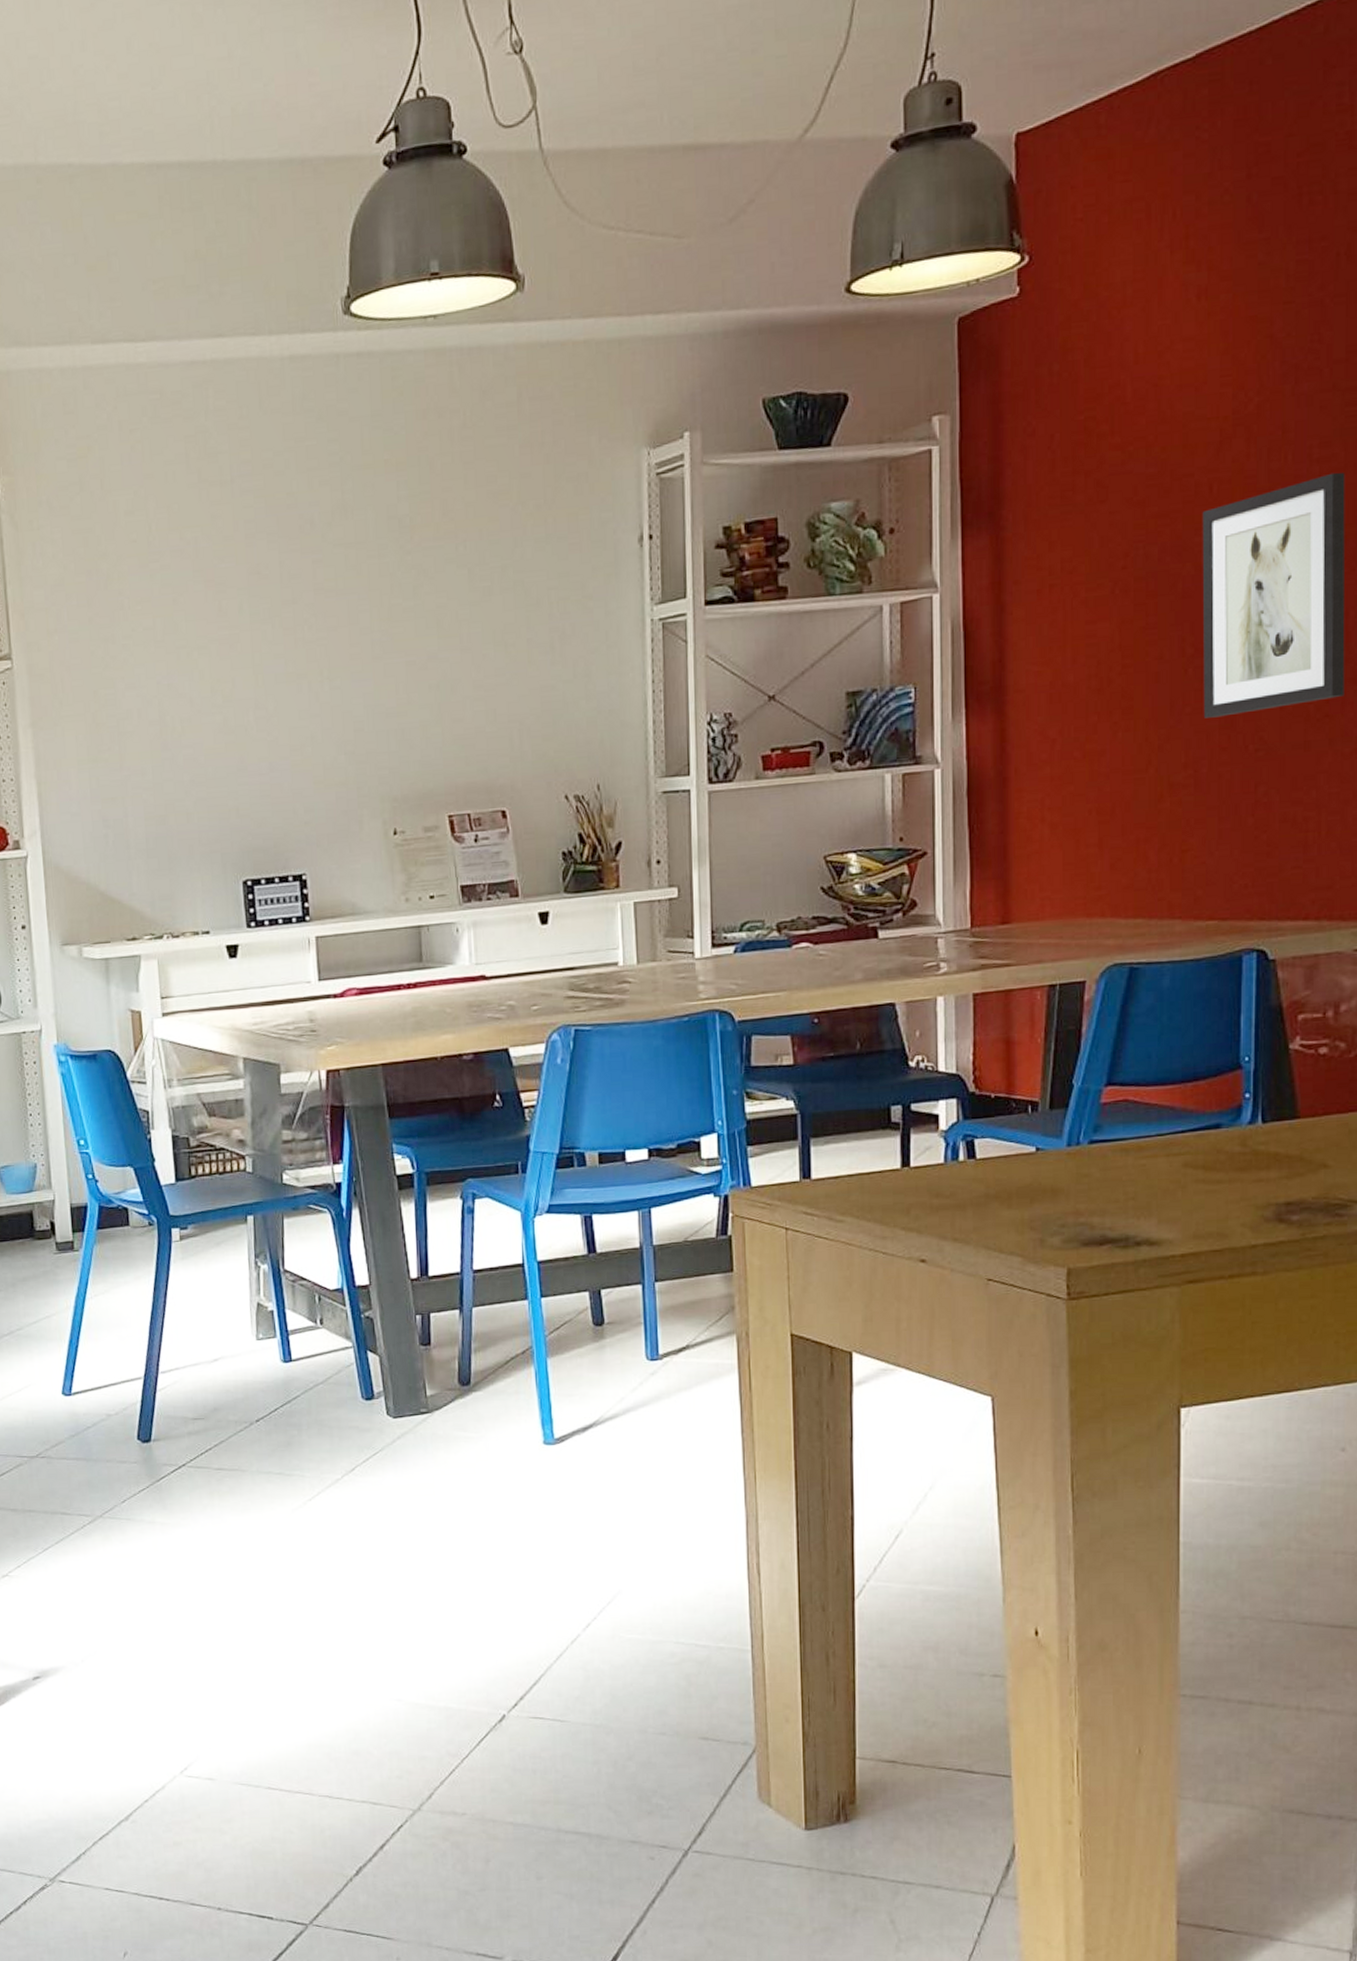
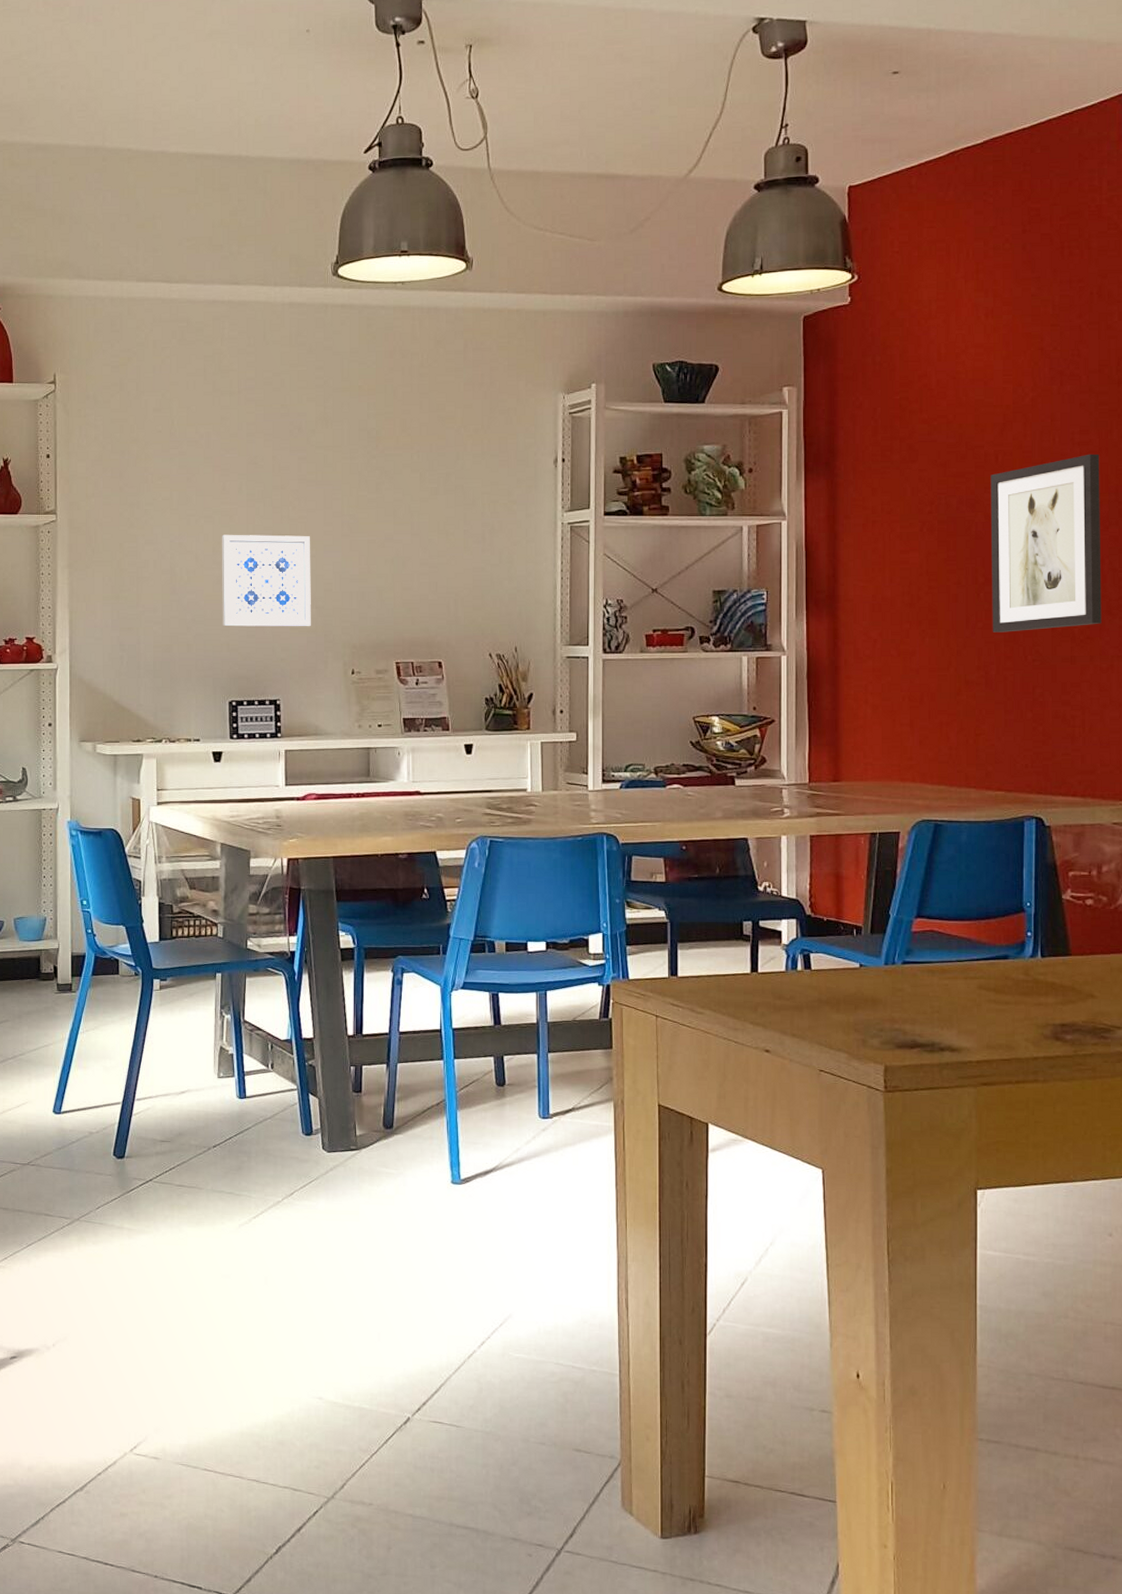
wall art: none [220,662,340,787] -> present [221,534,311,627]

